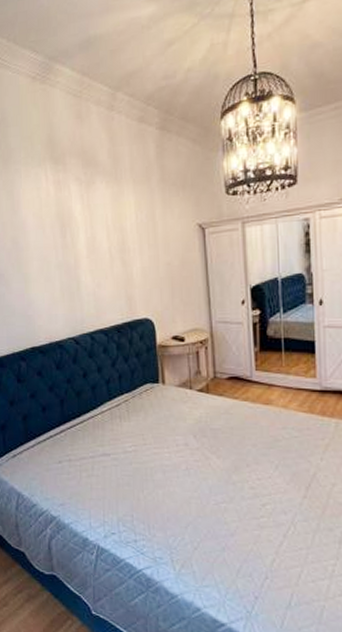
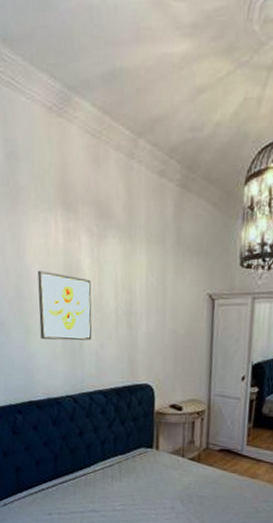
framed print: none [33,220,89,285] -> present [38,270,92,341]

